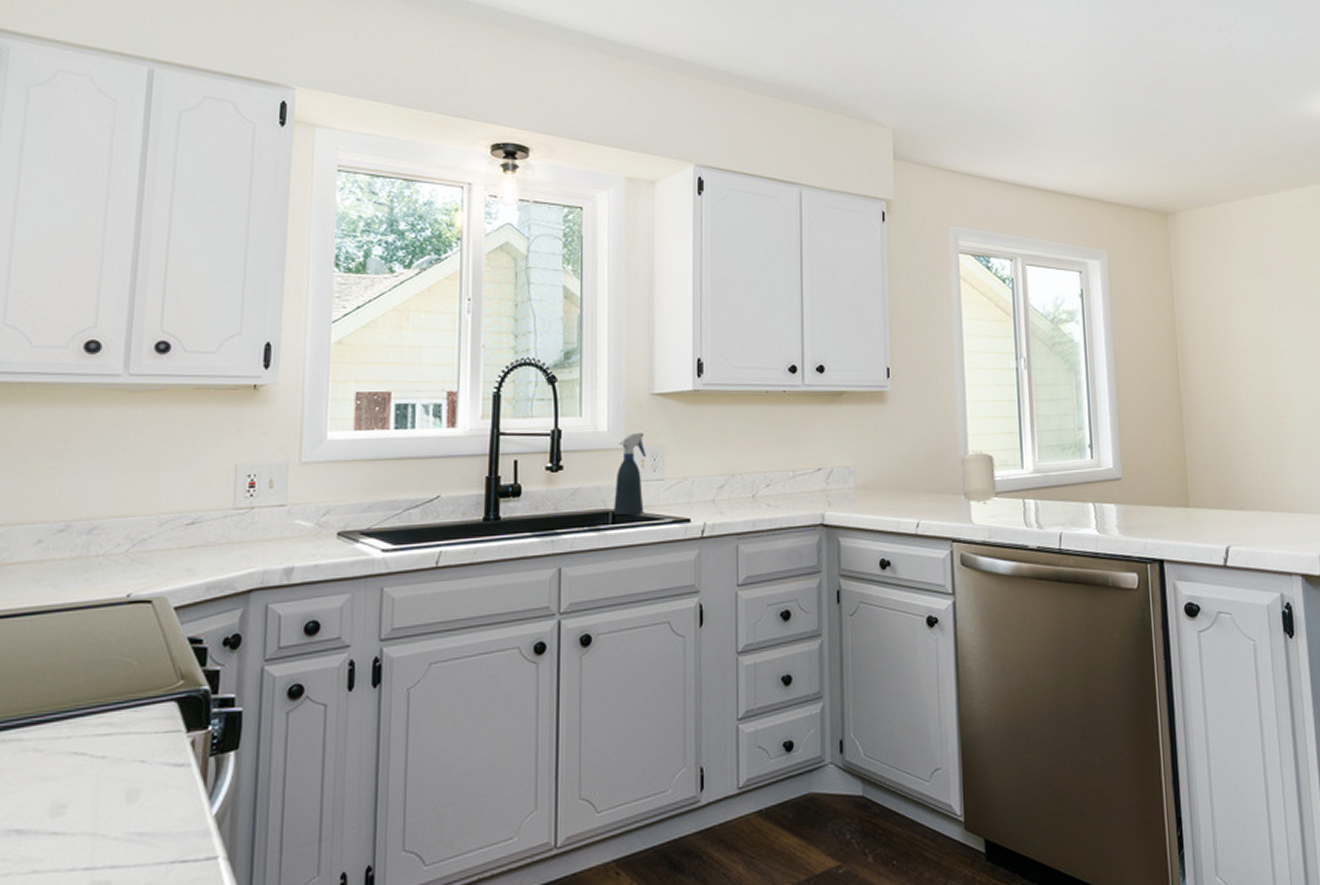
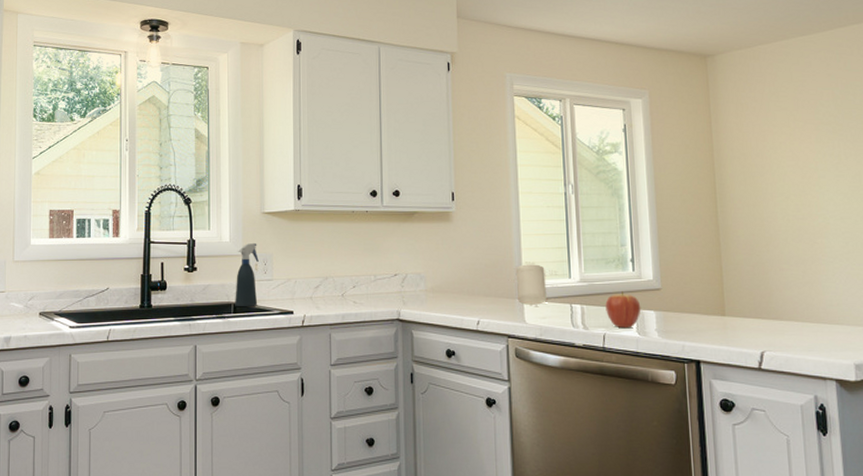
fruit: none [1061,482,1101,525] -> present [605,291,641,327]

